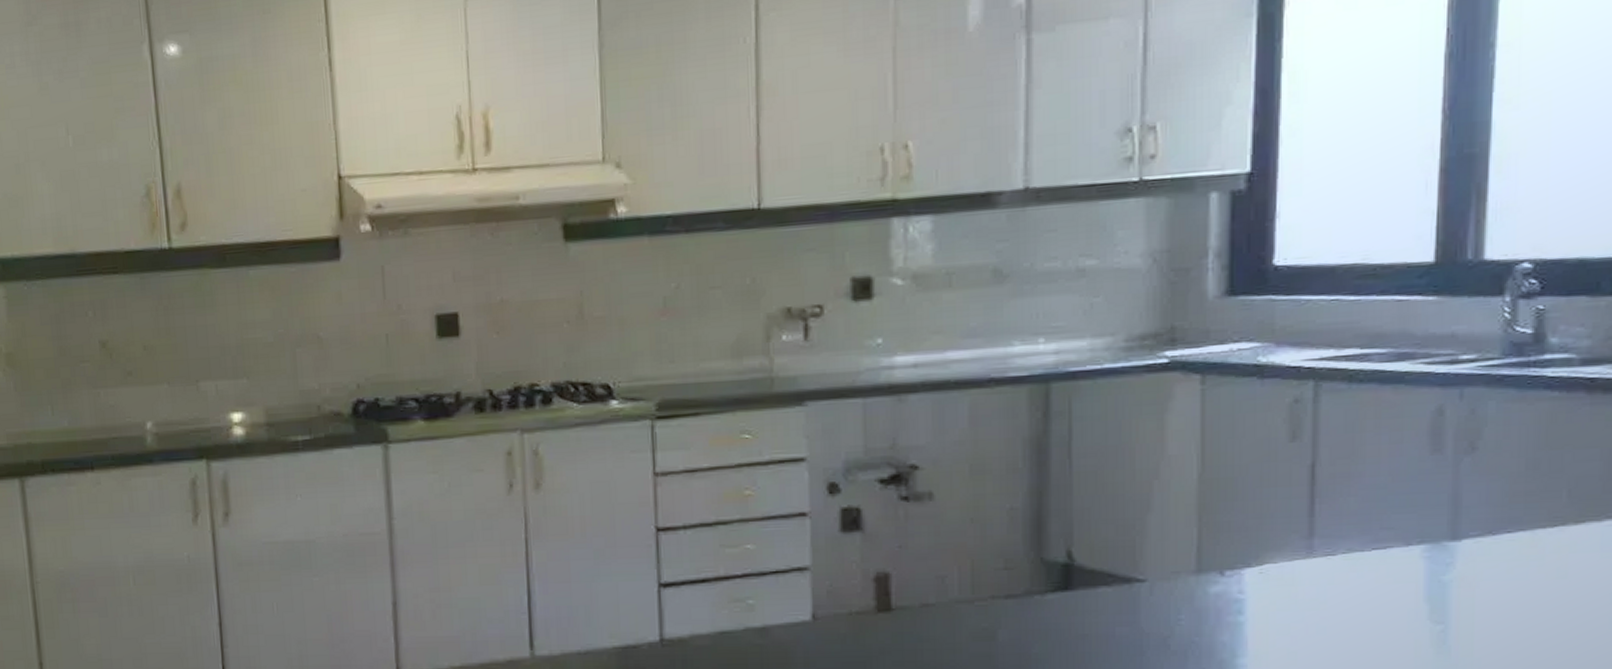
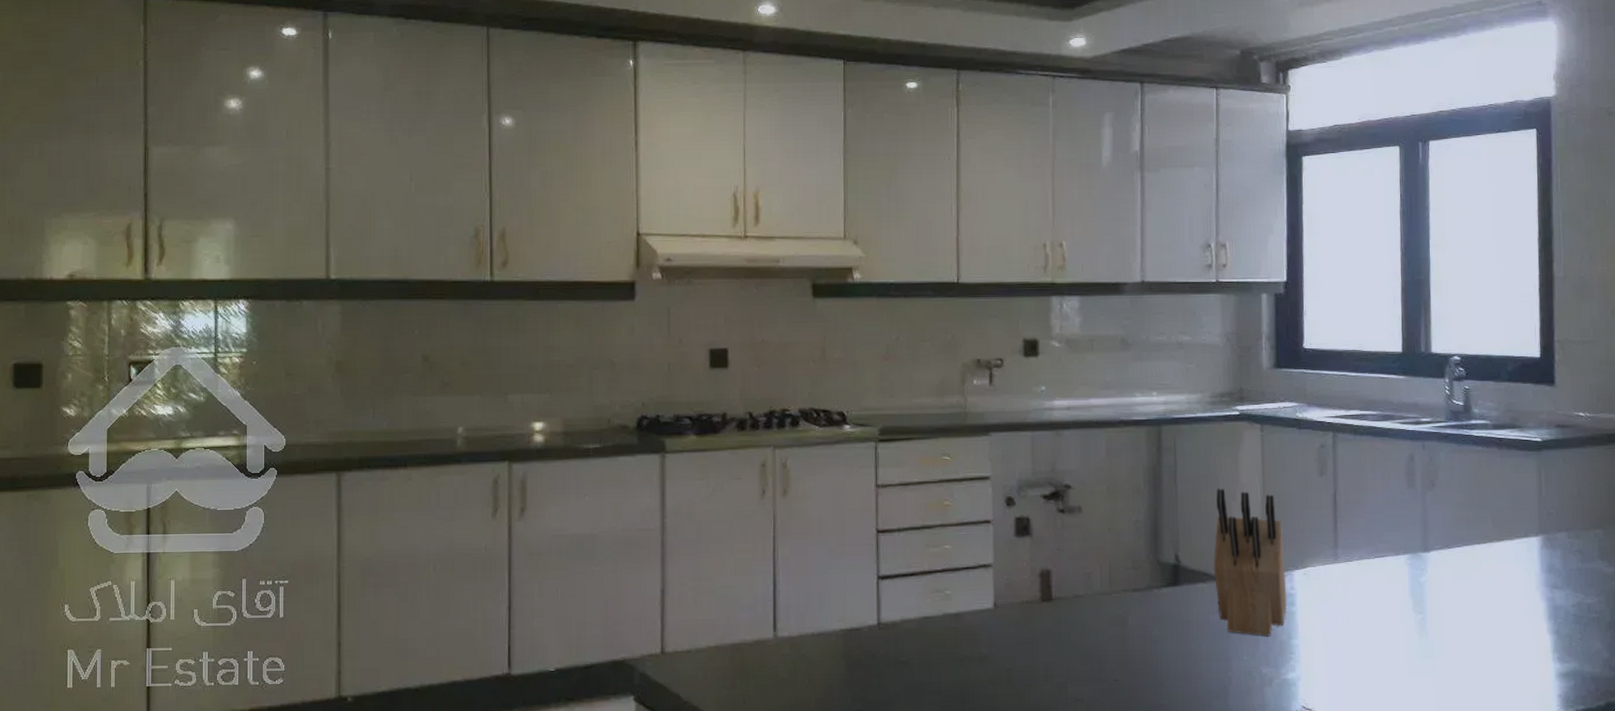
knife block: none [1122,462,1232,654] -> present [1213,488,1287,636]

